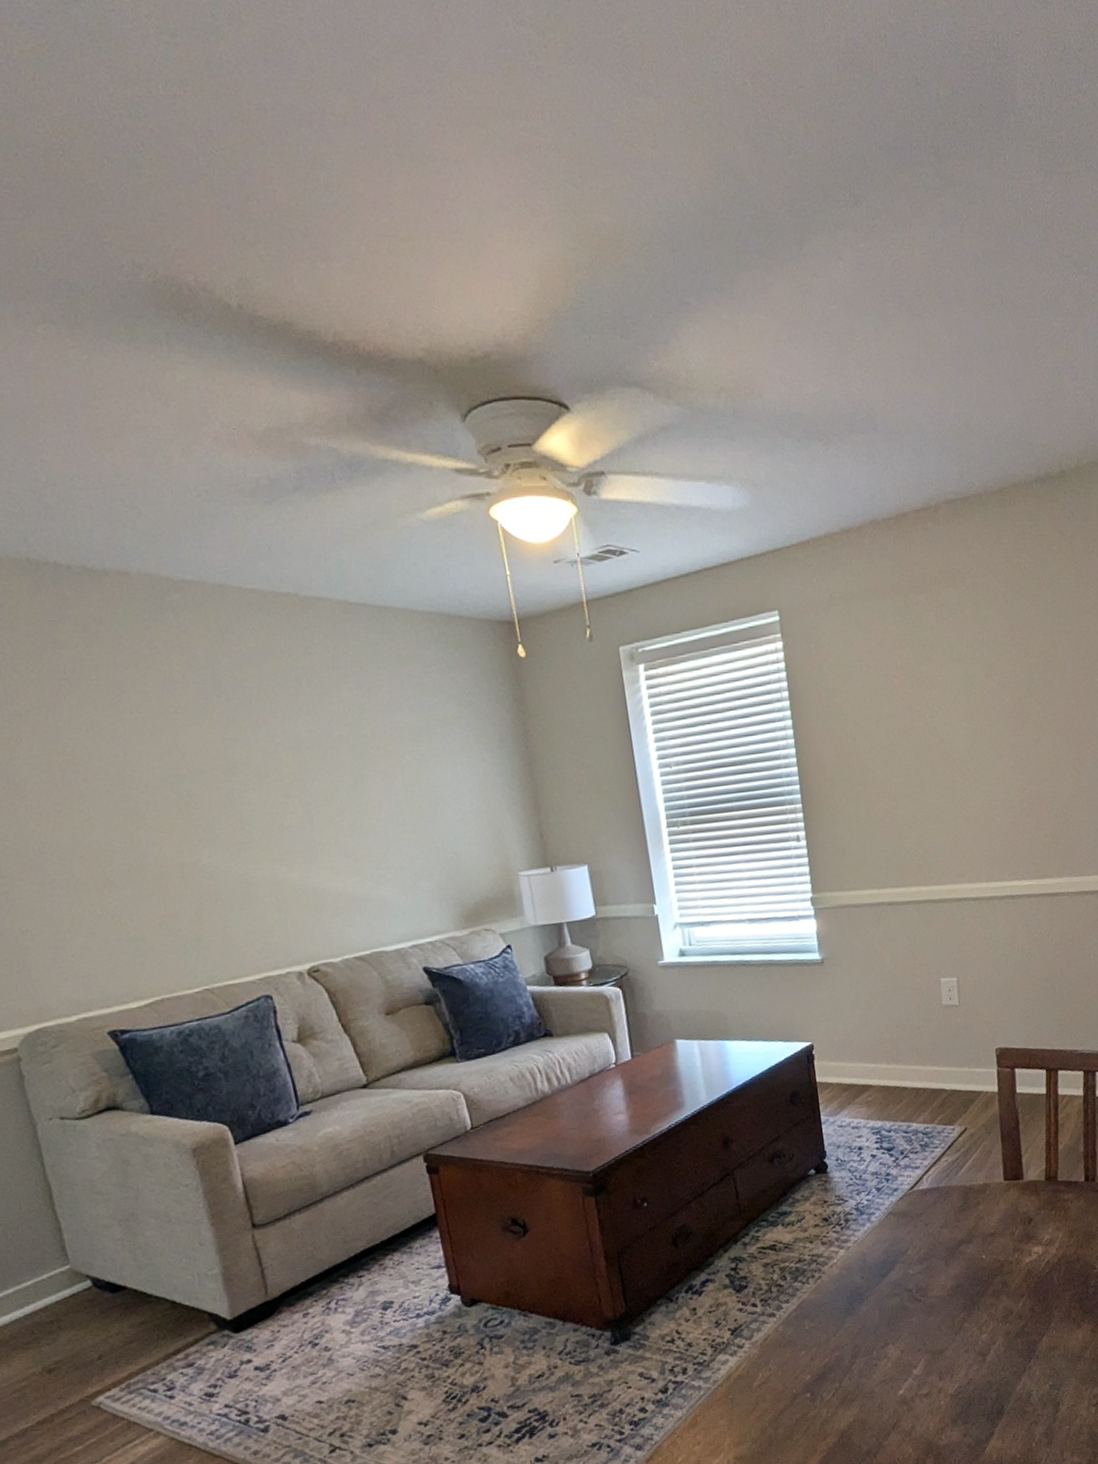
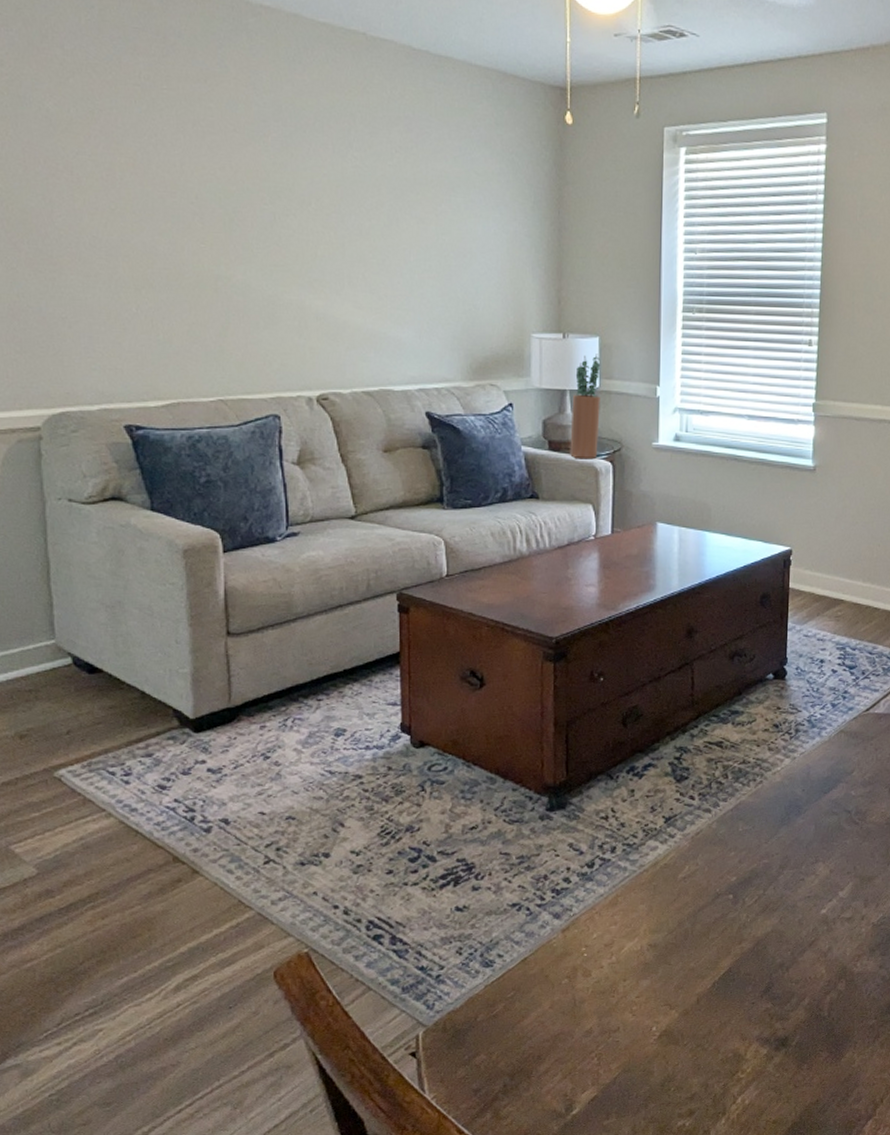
vase: none [569,882,605,990] -> present [570,353,601,460]

